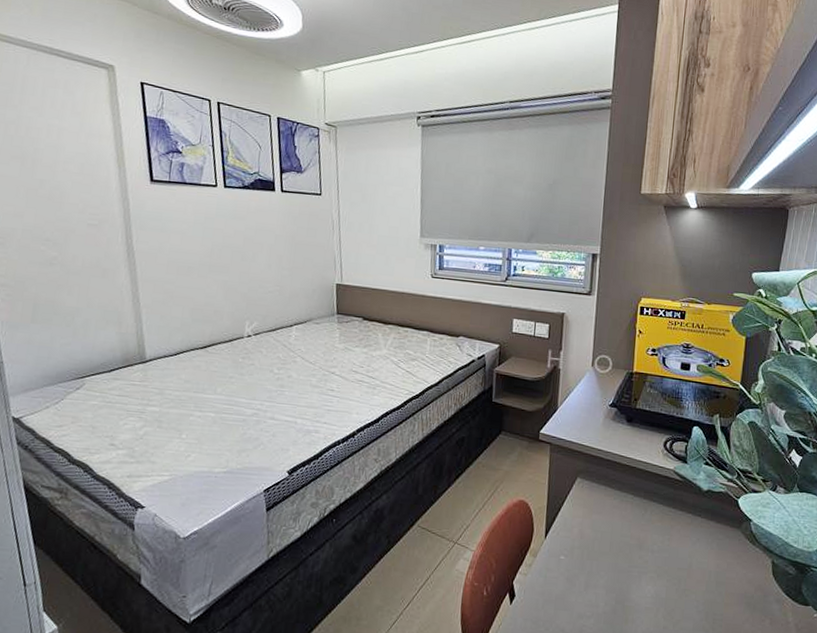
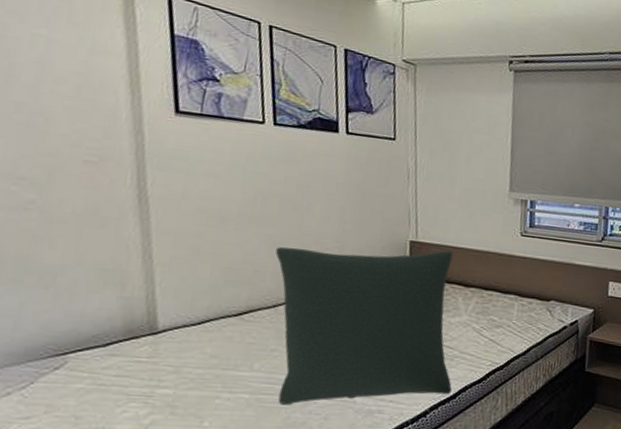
pillow: none [230,291,375,423] -> present [275,247,453,405]

